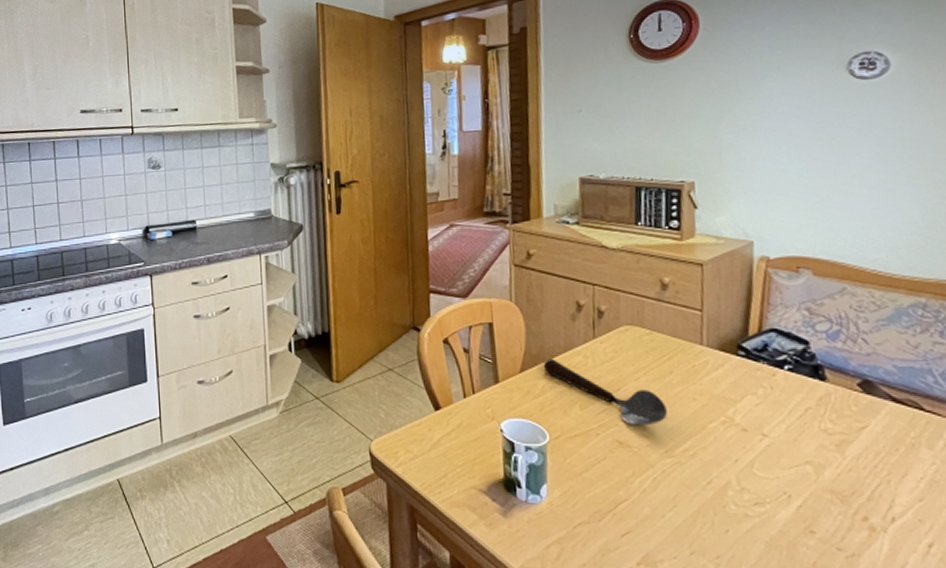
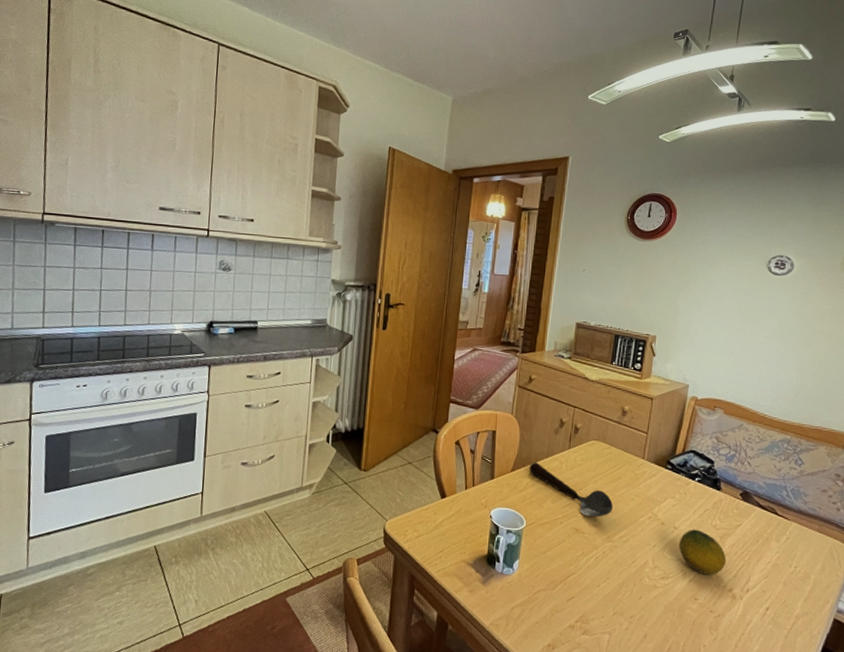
fruit: none [772,435,852,500] -> present [678,529,727,576]

